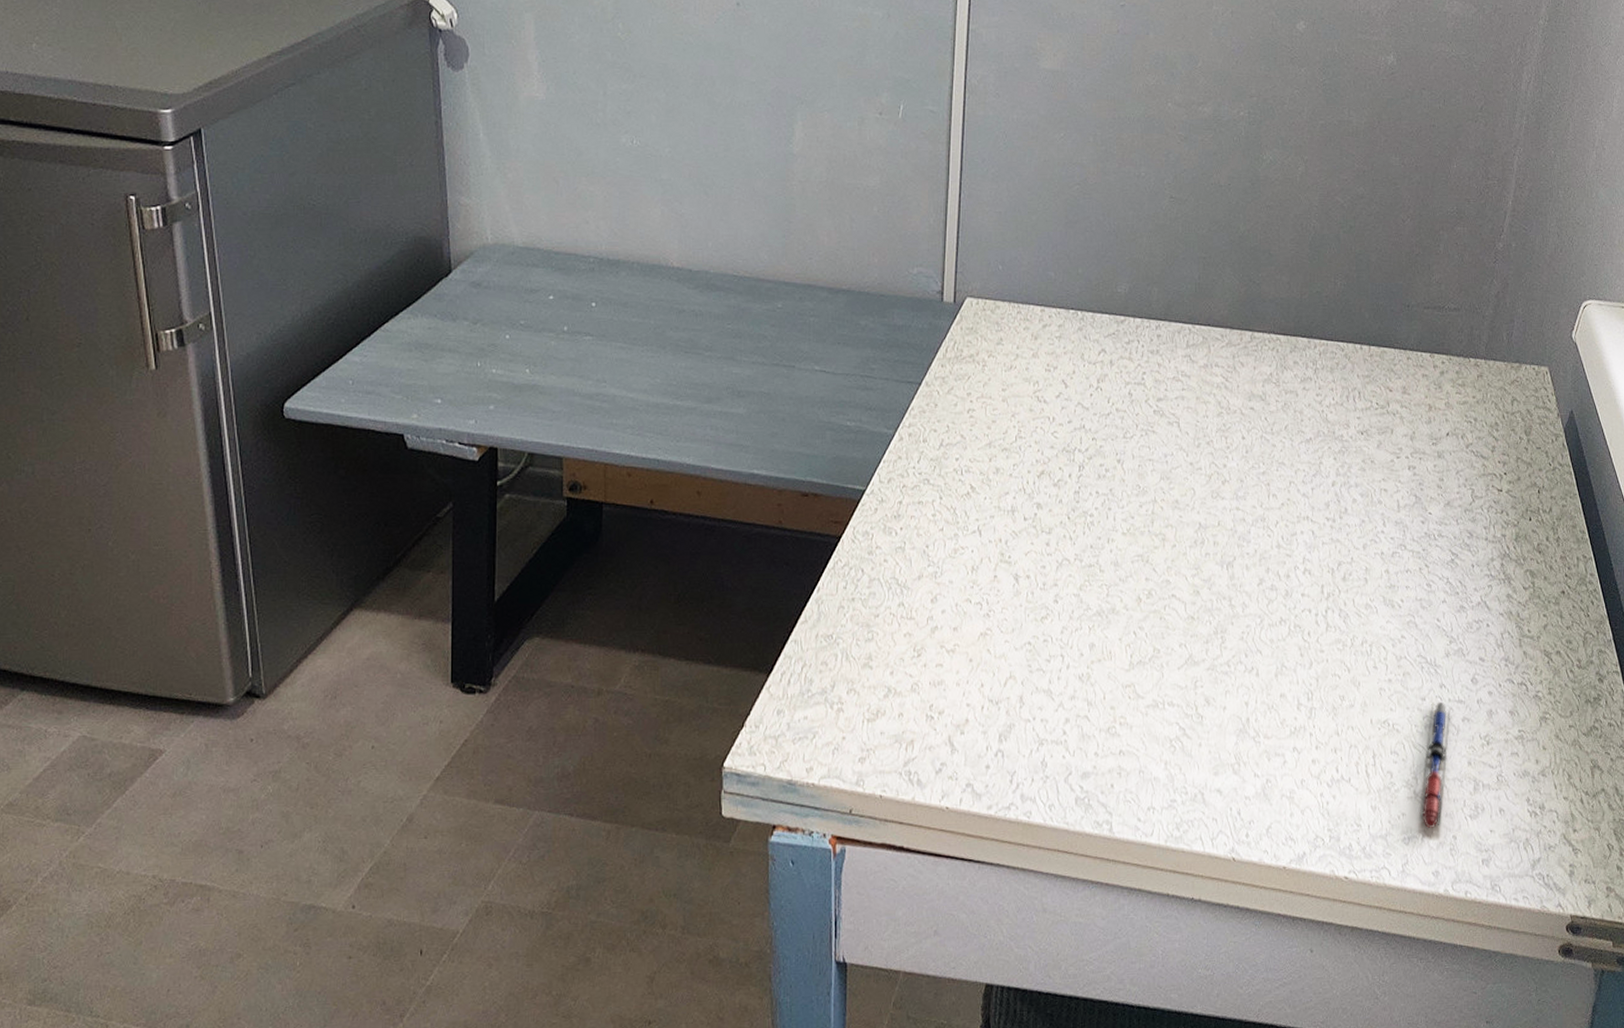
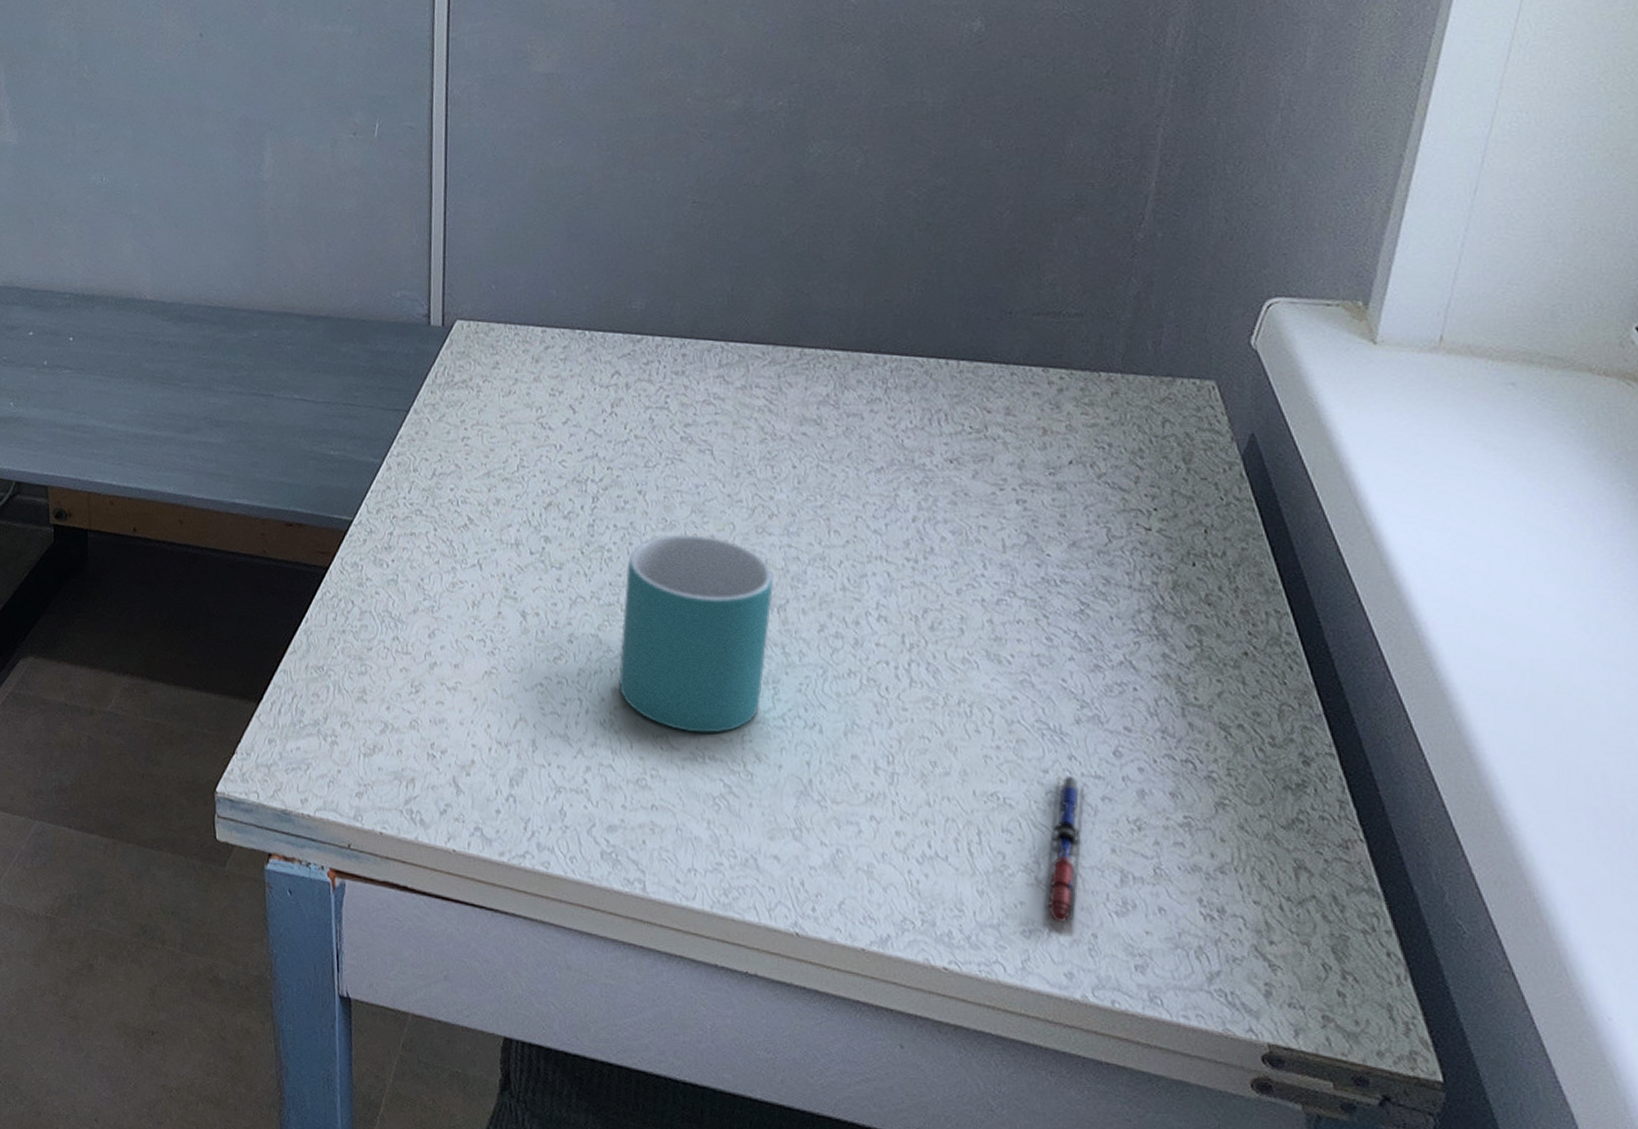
mug: none [1096,499,1225,681] -> present [618,534,774,733]

